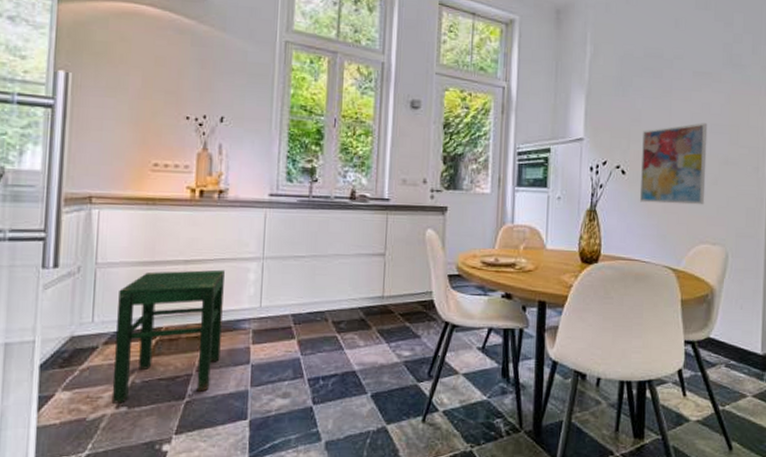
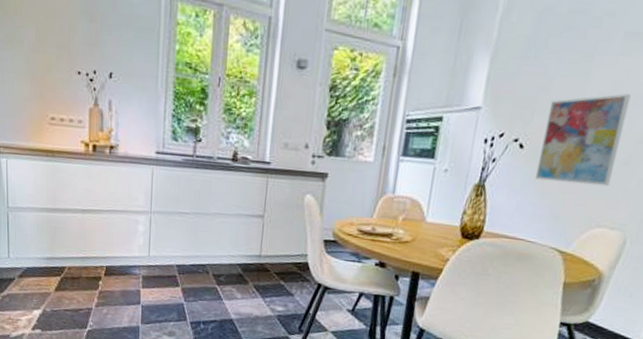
stool: present [111,269,225,404] -> none [28,218,117,326]

